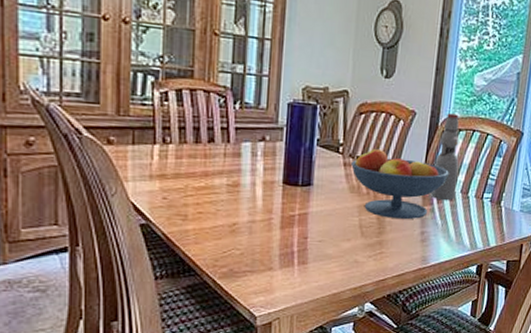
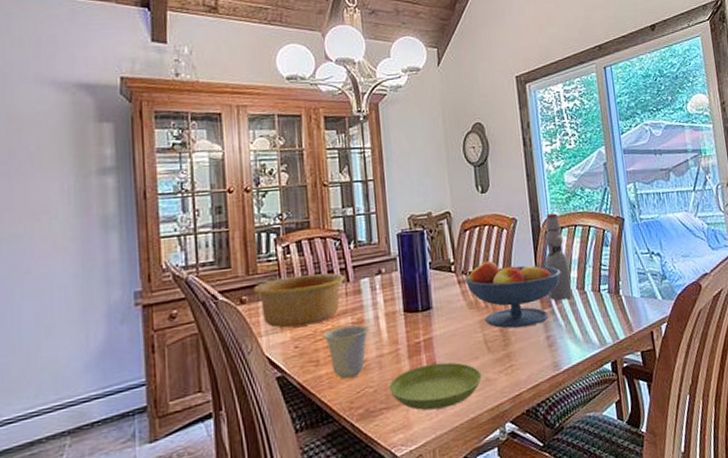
bowl: none [124,125,225,179] -> present [254,273,345,328]
cup: none [194,186,245,238] -> present [322,324,370,380]
saucer: none [256,237,351,280] -> present [389,362,482,411]

